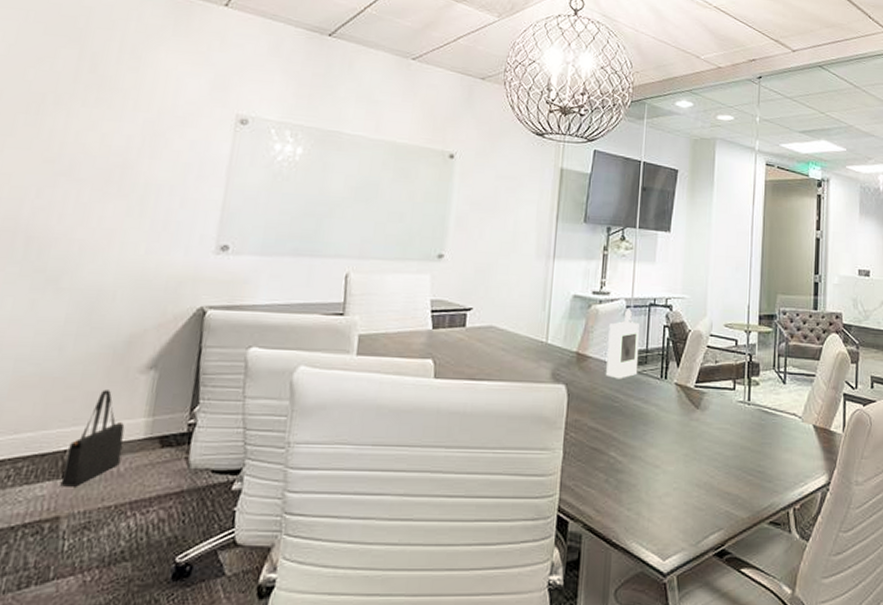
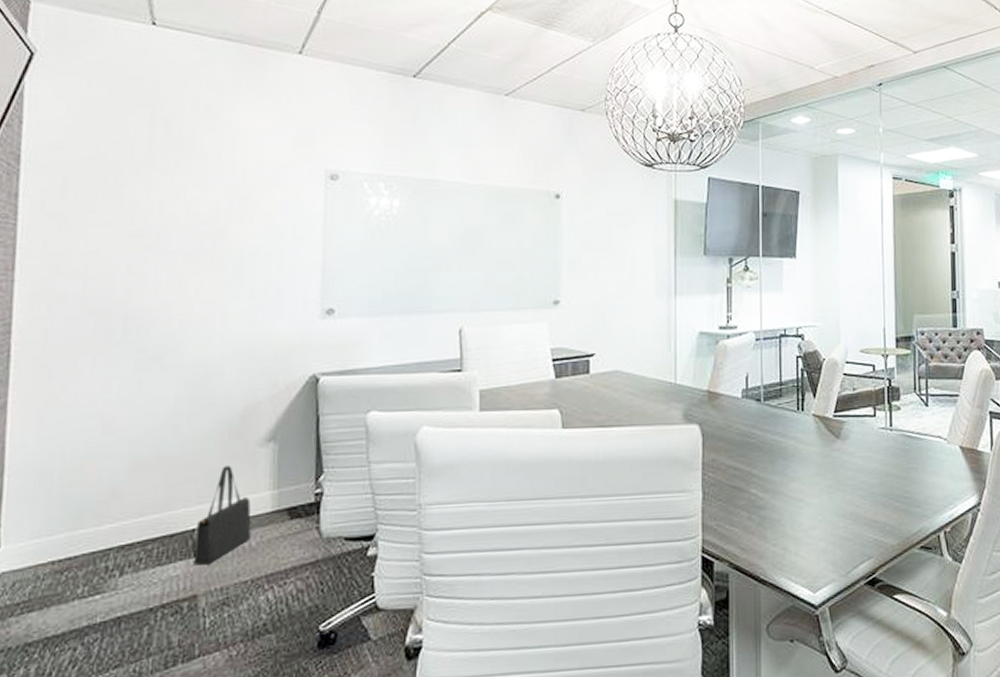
tissue box: present [606,309,640,379] -> none [739,341,773,415]

